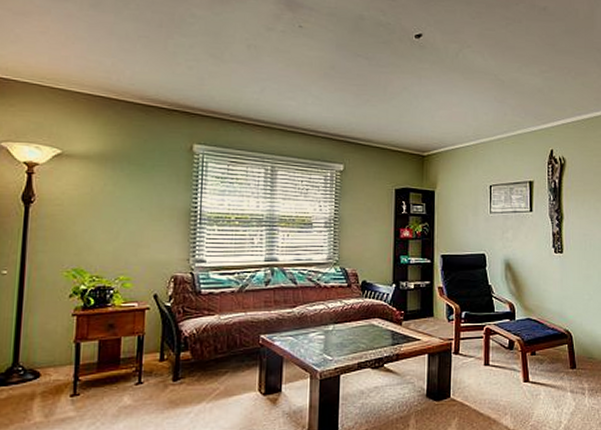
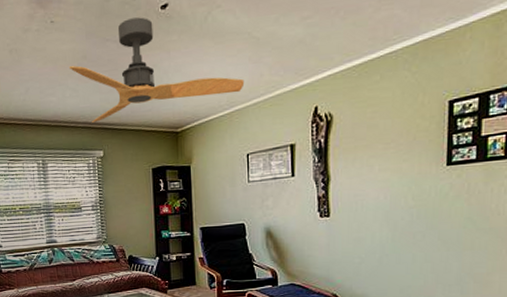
ceiling fan: none [314,40,490,134] -> present [68,17,245,123]

